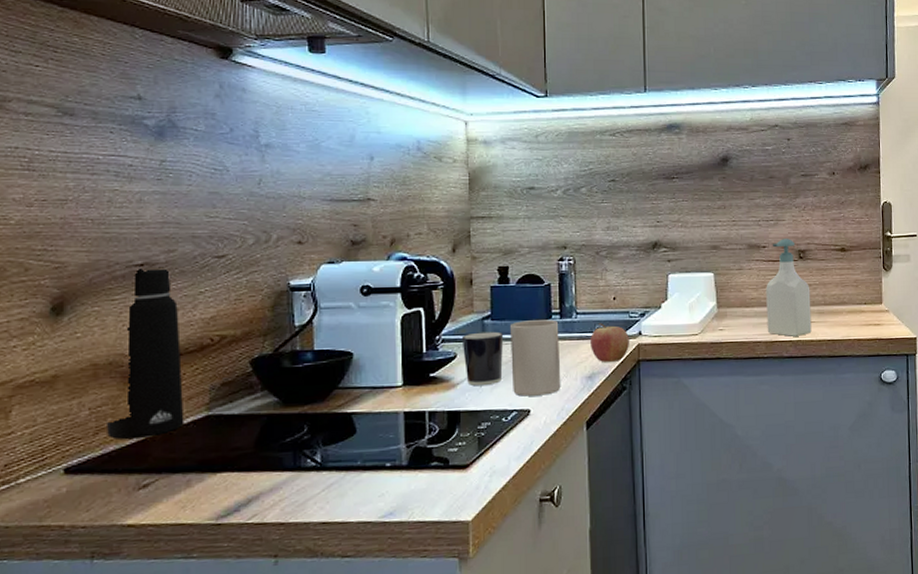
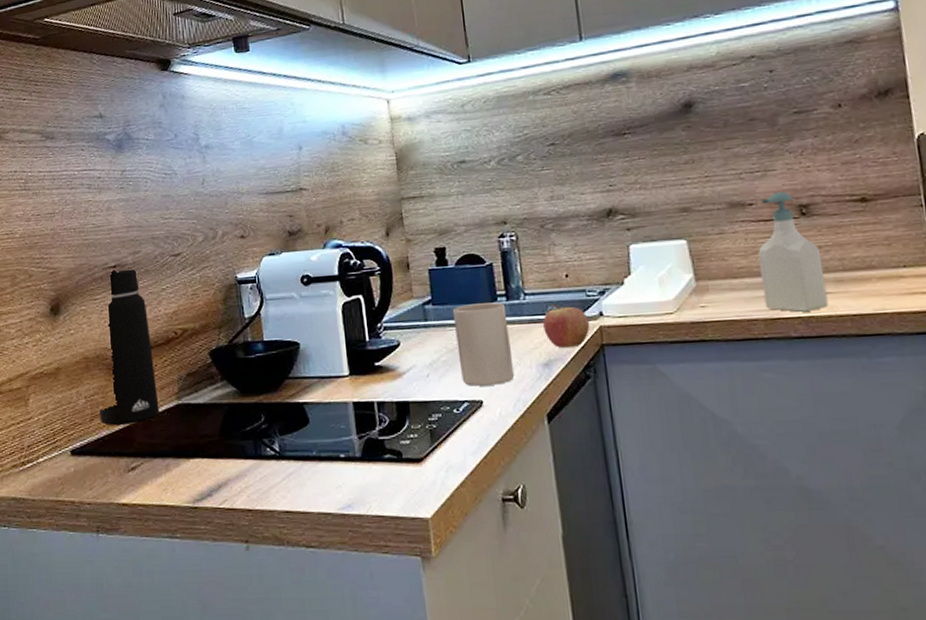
mug: present [461,331,504,386] -> none [403,317,450,376]

